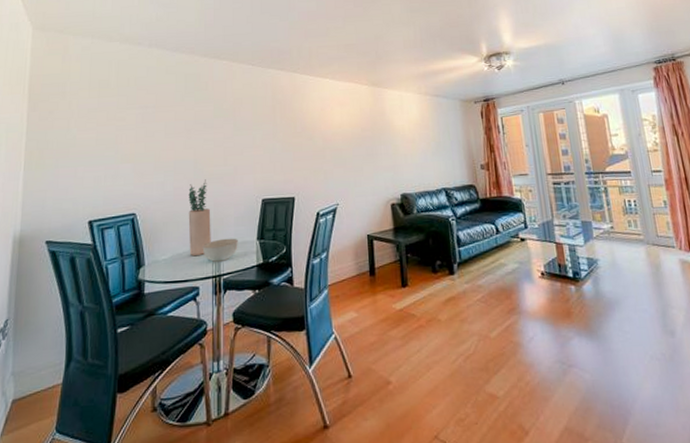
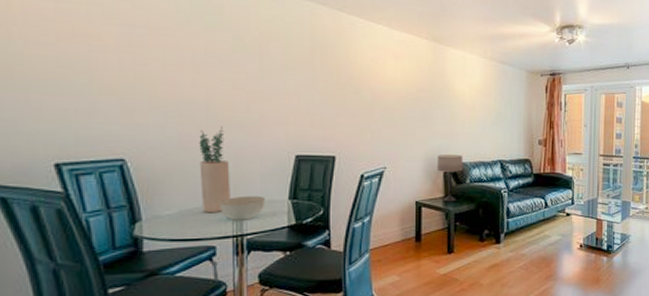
table lamp: none [383,186,410,234] -> present [436,154,463,202]

